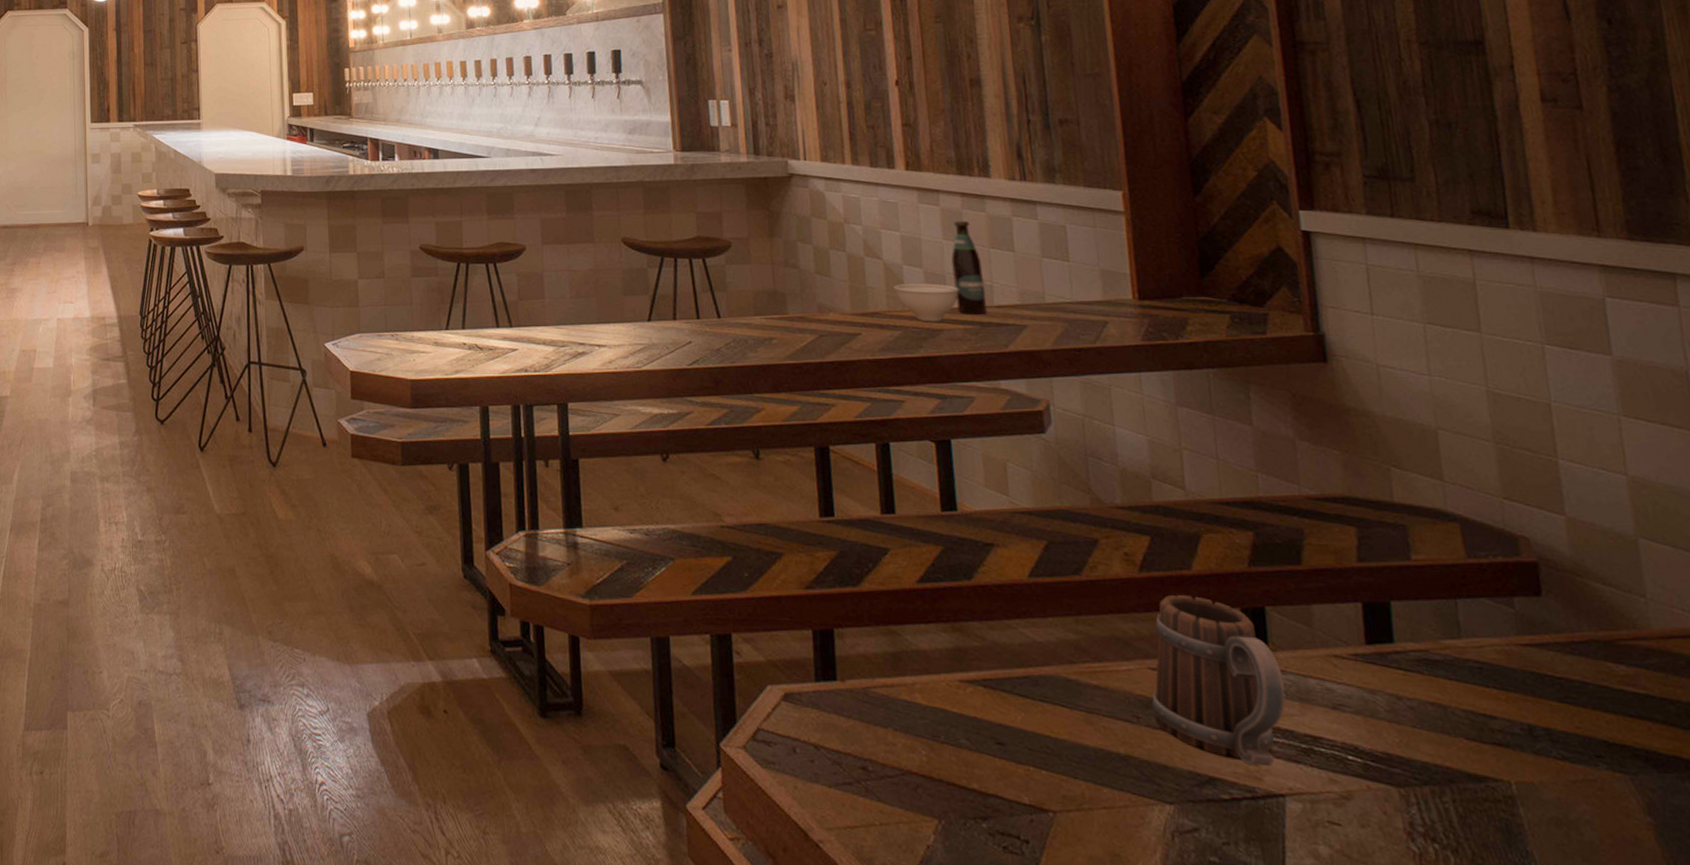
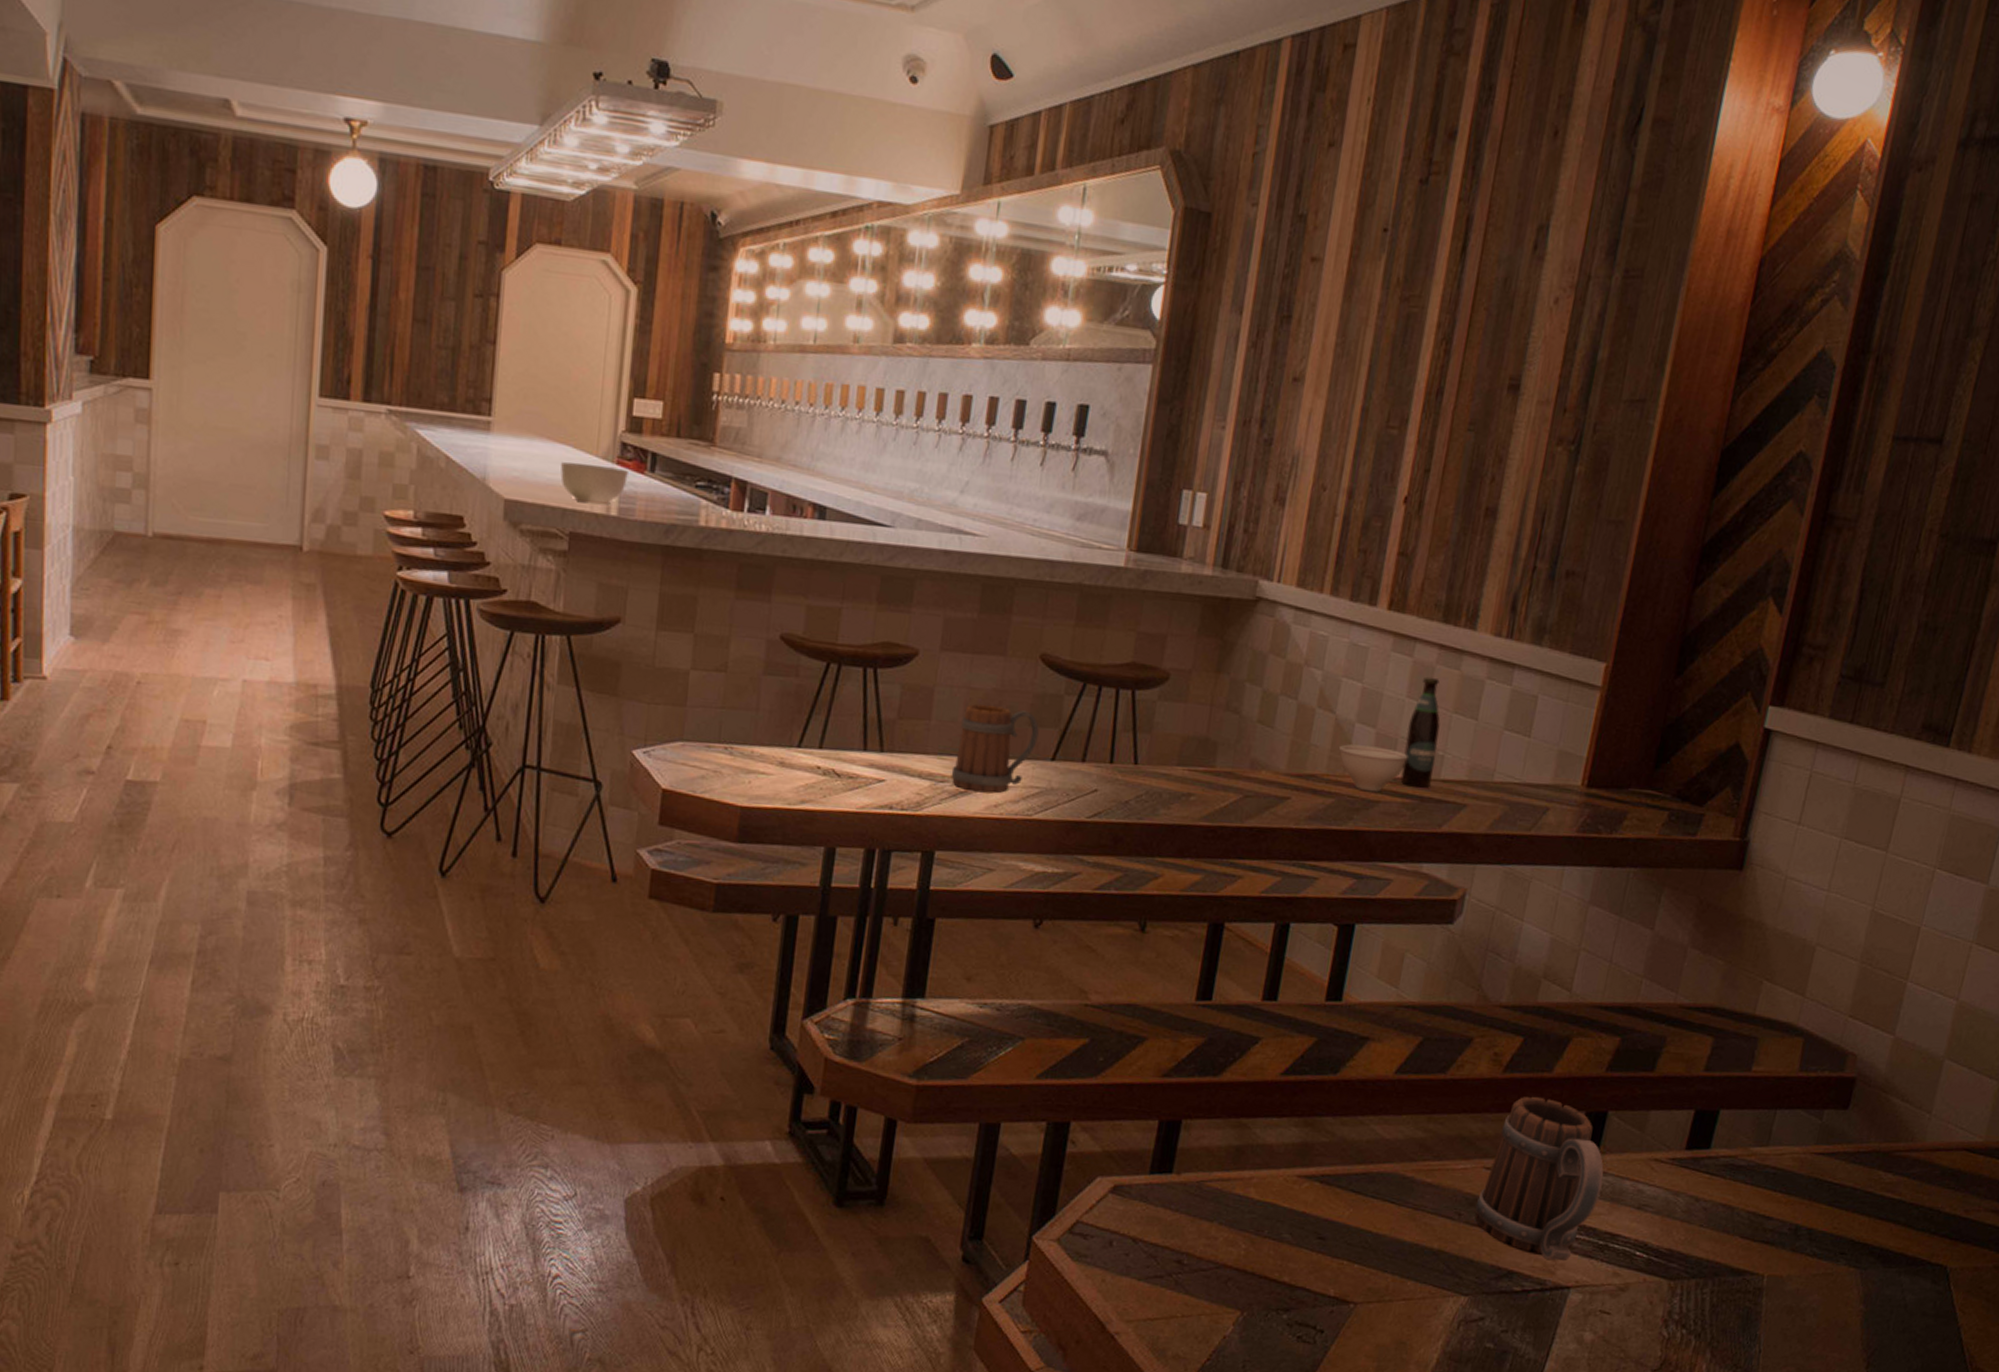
bowl: none [250,142,296,169] -> present [560,462,628,505]
beer mug: none [568,282,634,352] -> present [951,704,1039,794]

